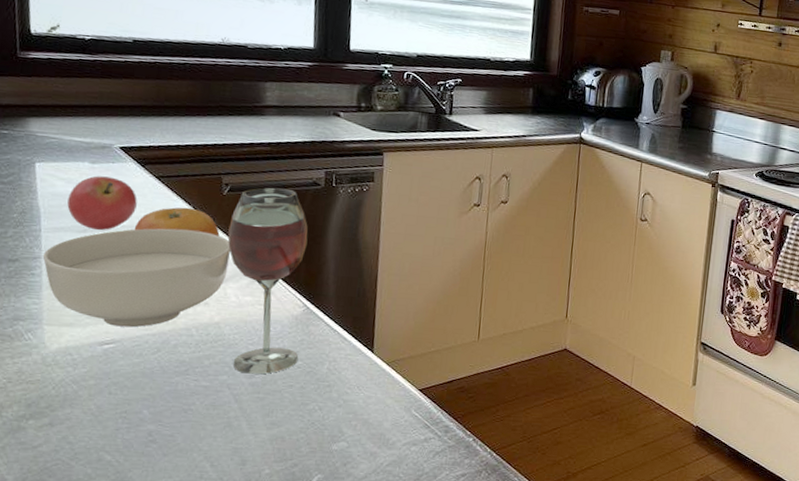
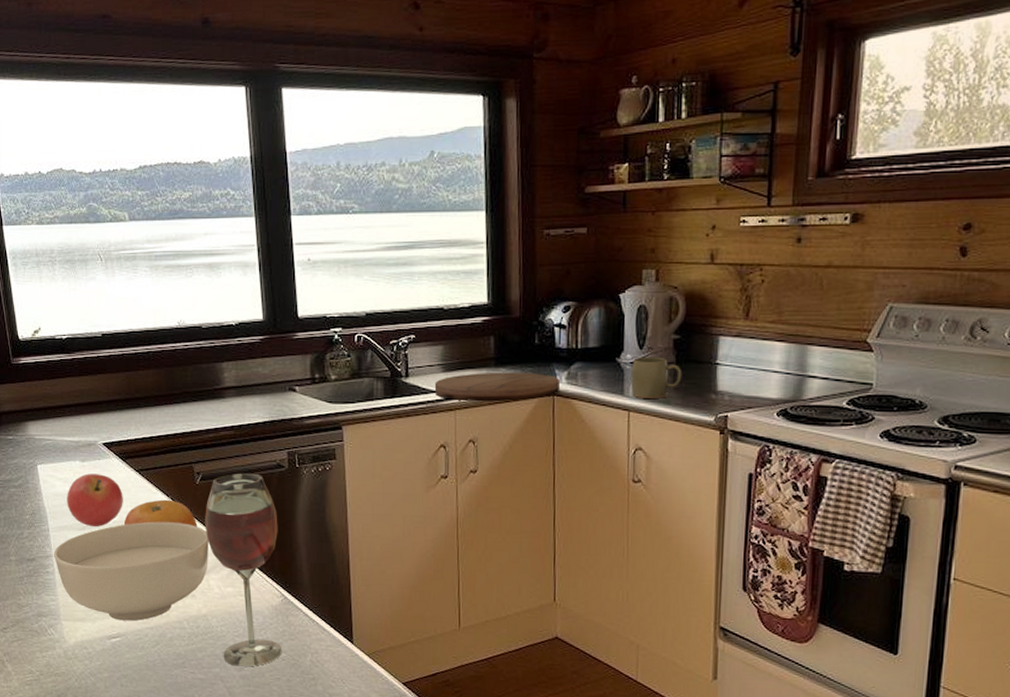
cutting board: none [475,117,587,145] -> present [434,372,561,402]
mug: none [645,119,686,154] -> present [631,356,682,400]

